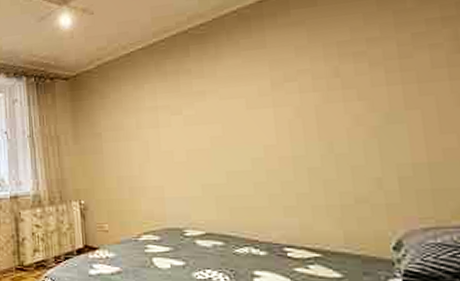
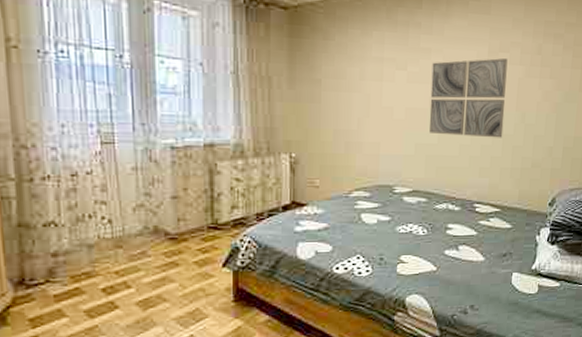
wall art: none [208,86,307,174] -> present [429,57,508,138]

